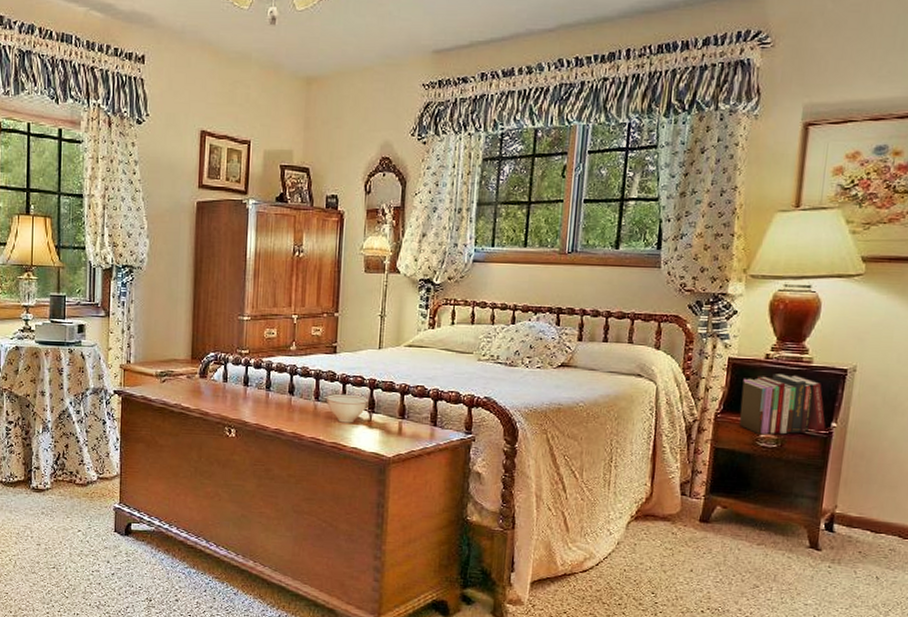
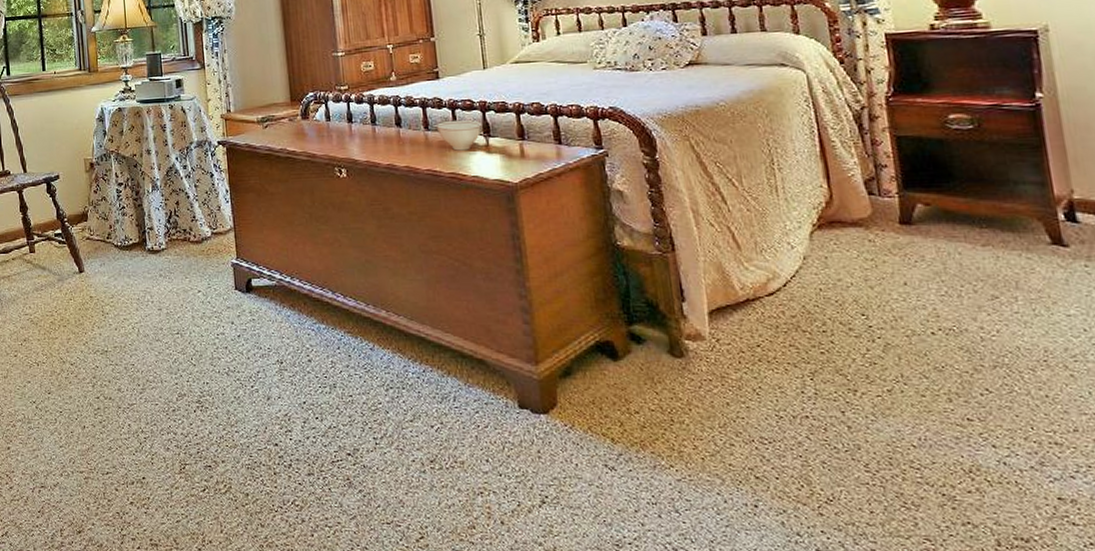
books: present [740,374,826,435] -> none [909,43,1031,116]

